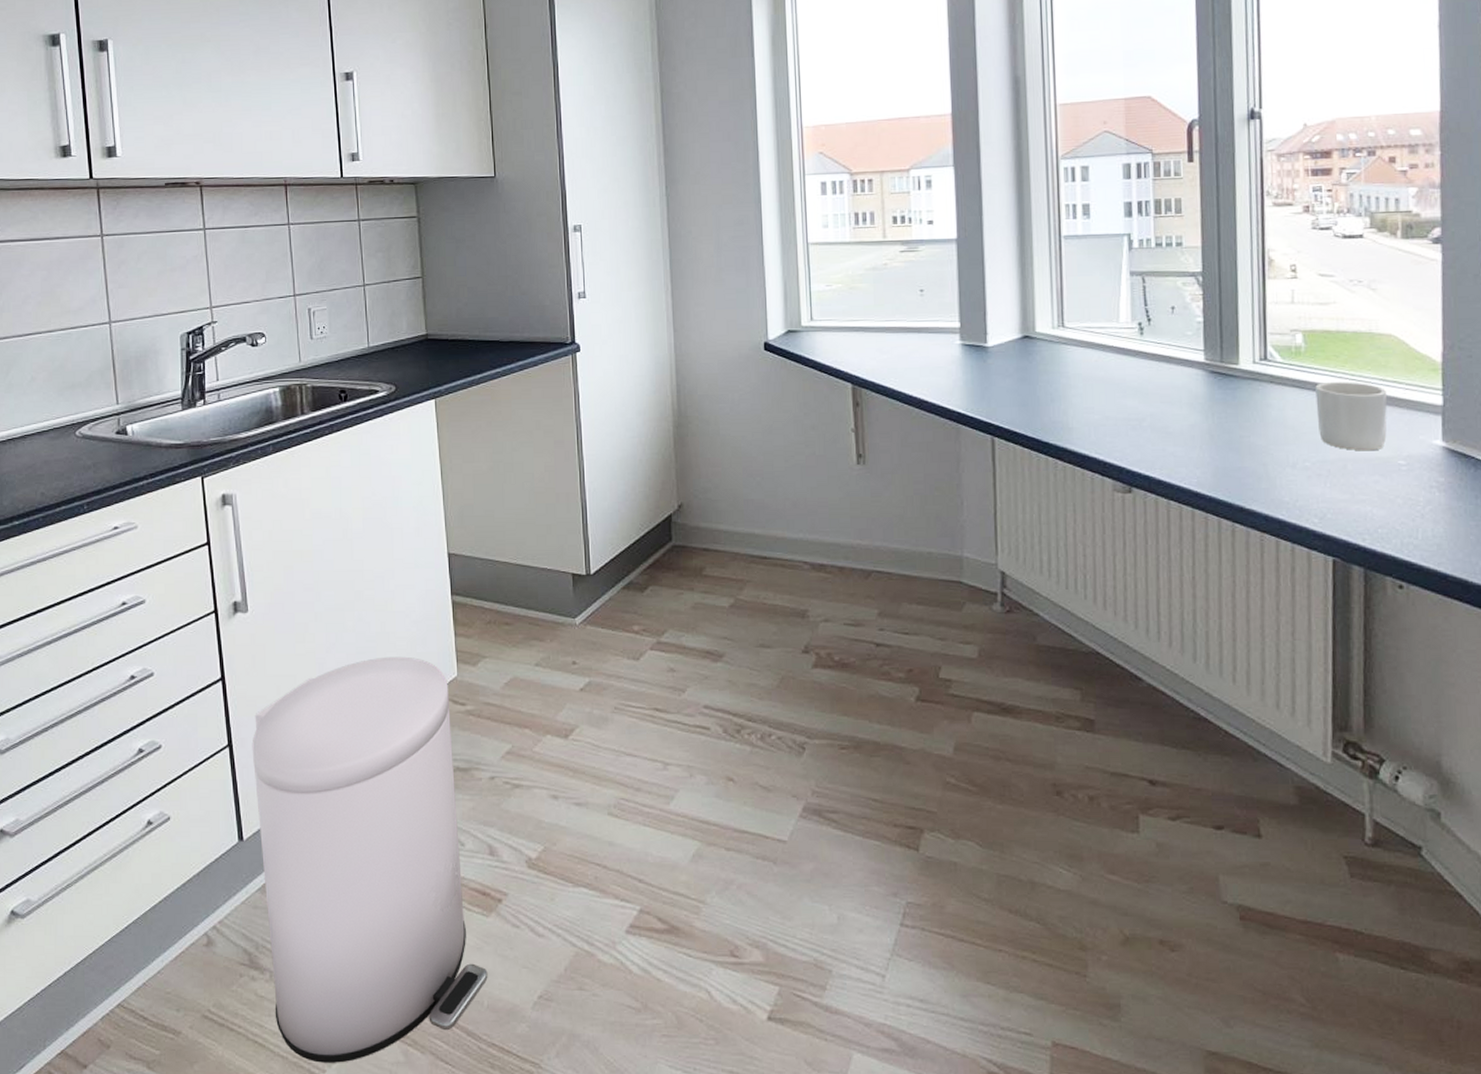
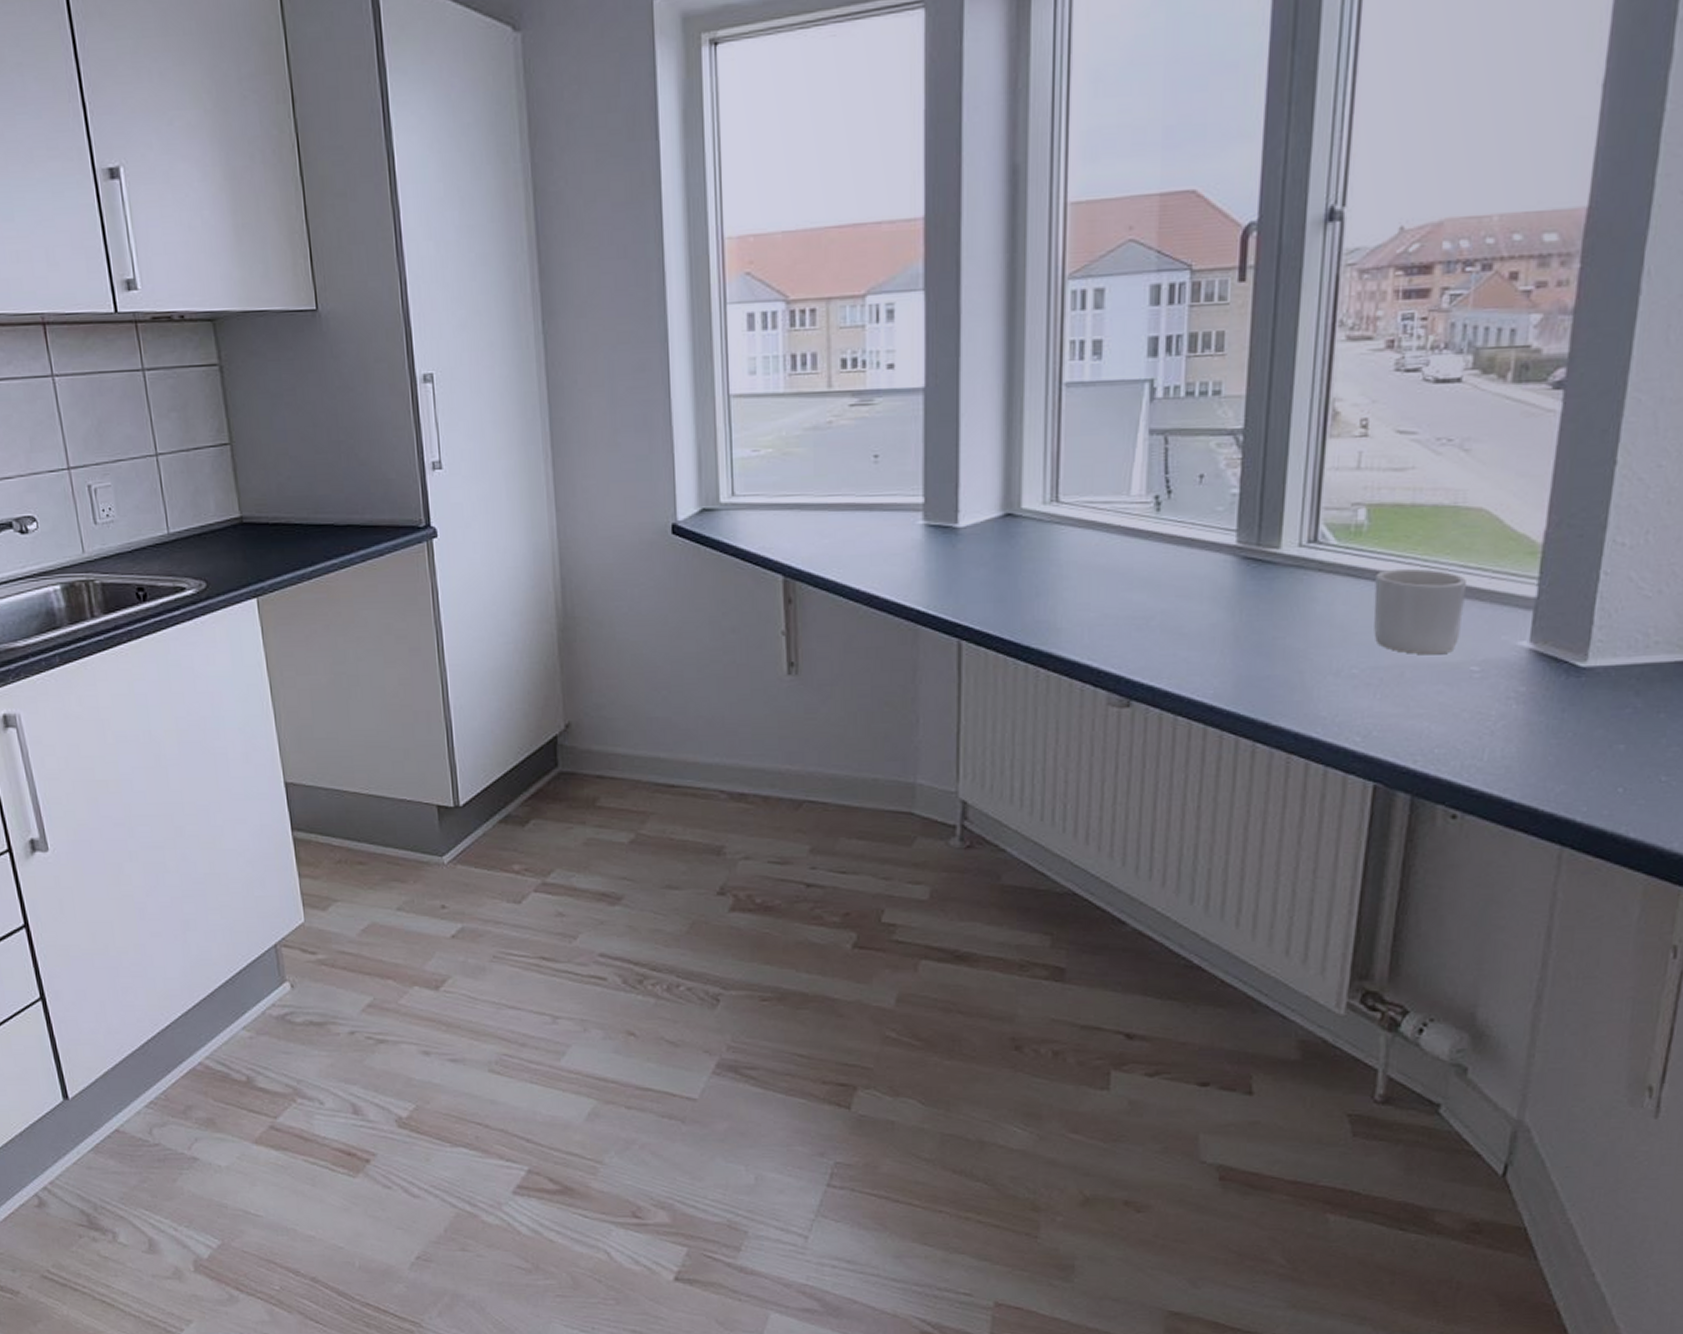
pedal bin: present [251,656,488,1063] -> none [67,900,358,1322]

